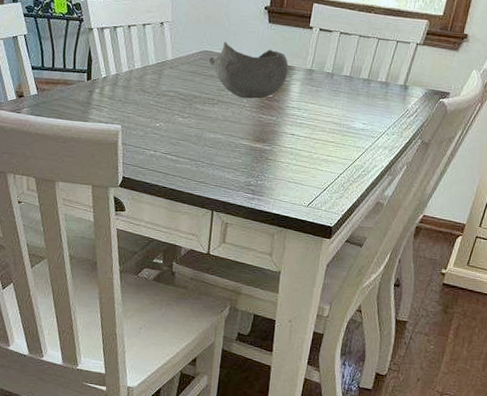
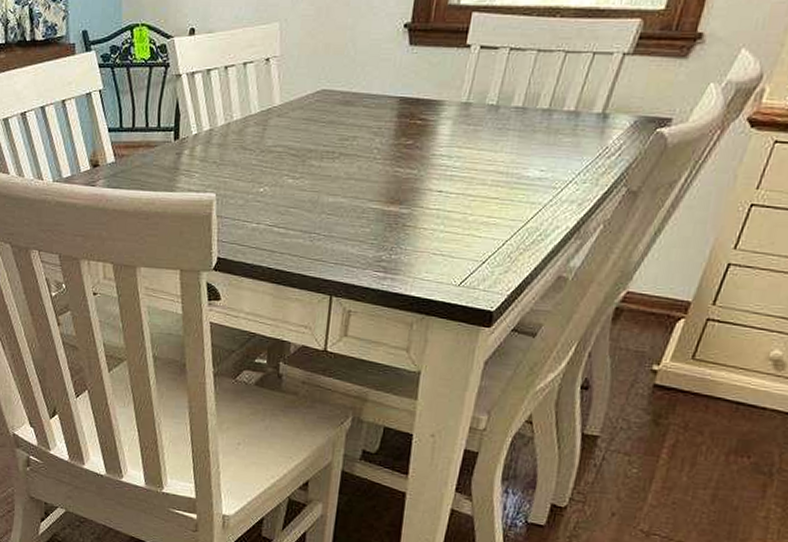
bowl: present [208,42,289,99] -> none [327,76,437,149]

